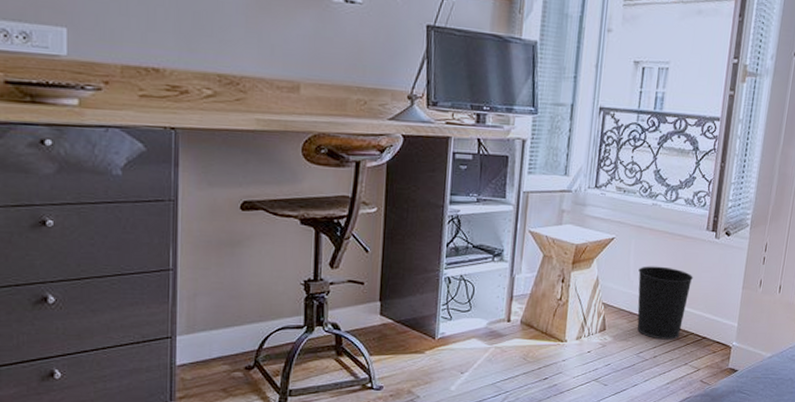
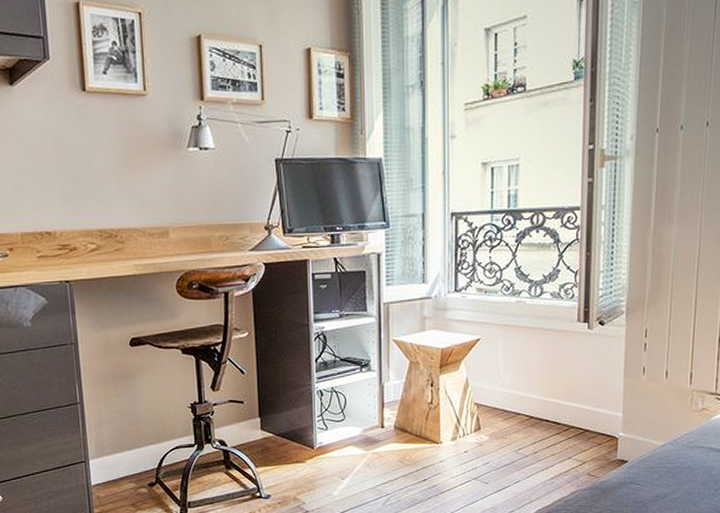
wastebasket: present [637,266,693,340] -> none [509,362,568,435]

